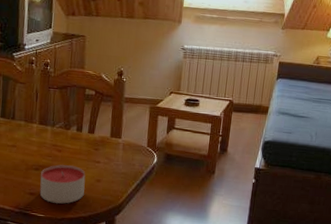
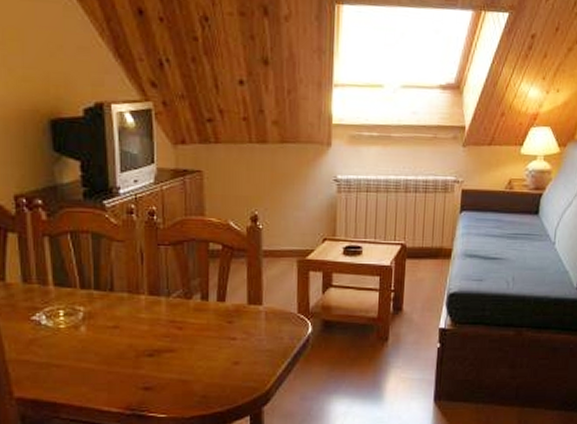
candle: present [39,164,86,204] -> none [157,346,218,398]

